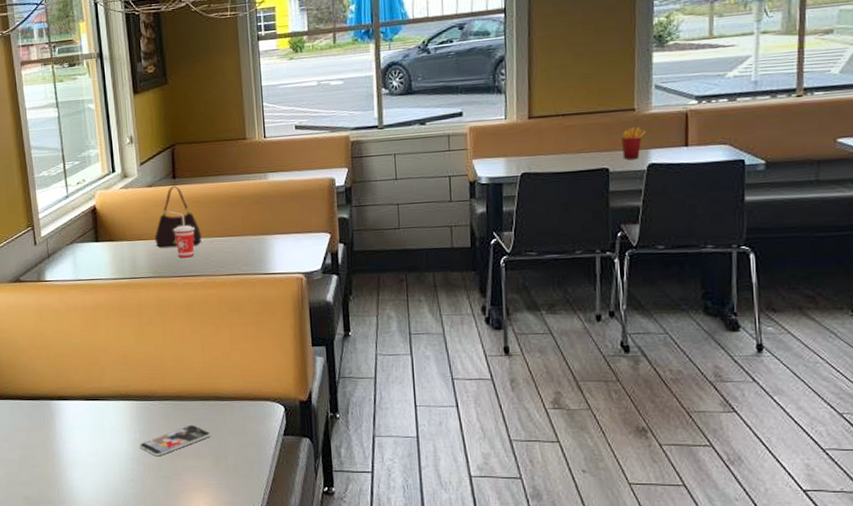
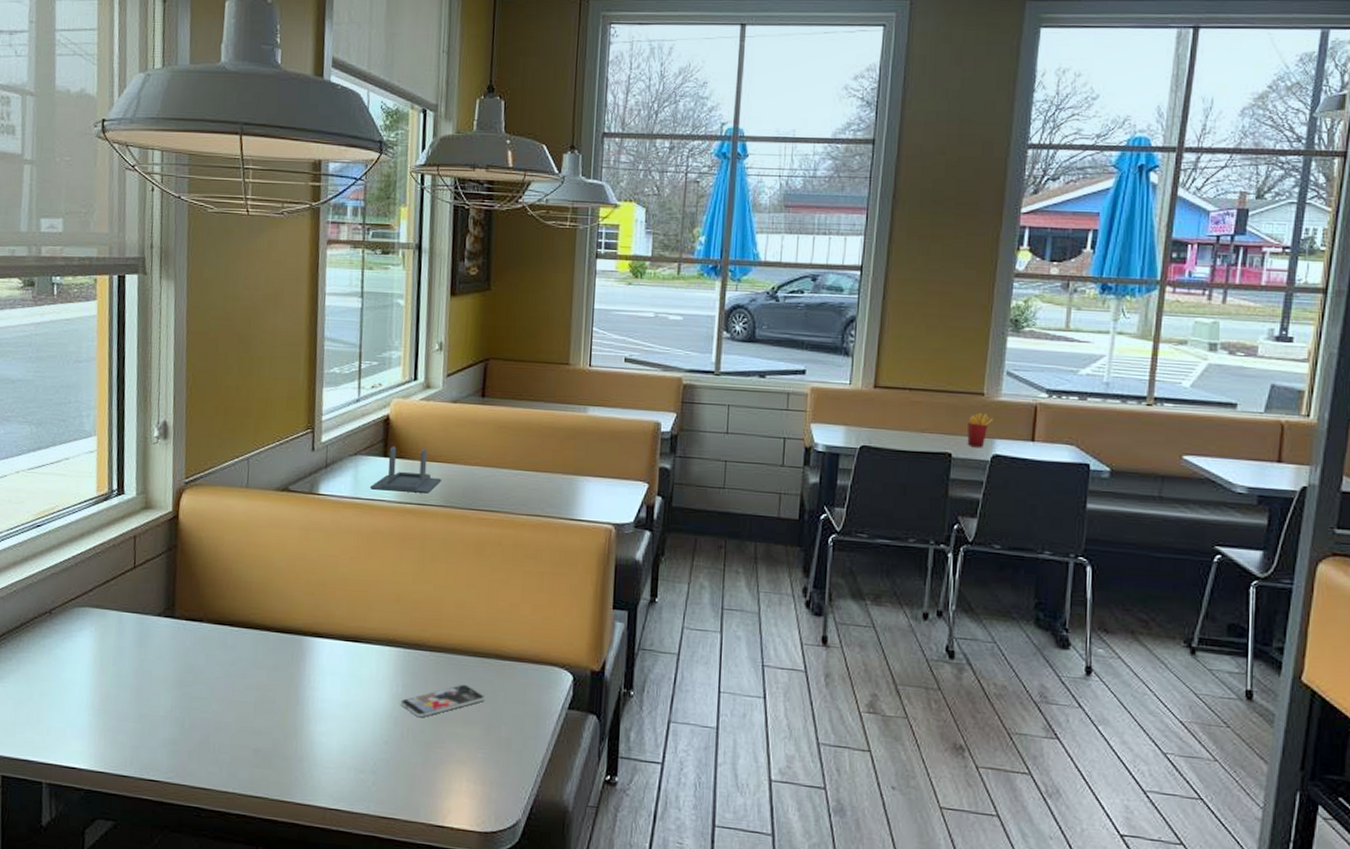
napkin holder: none [88,229,148,271] -> present [370,446,441,493]
handbag: present [154,185,202,249] -> none [451,405,506,478]
beverage cup: present [168,211,195,258] -> none [471,433,498,490]

